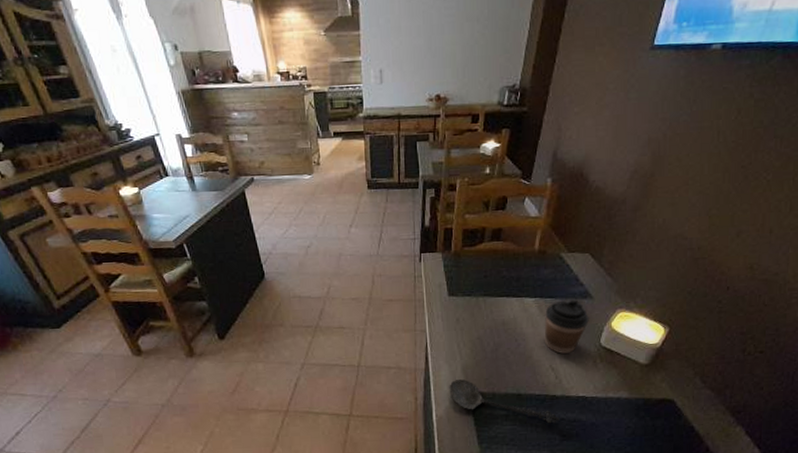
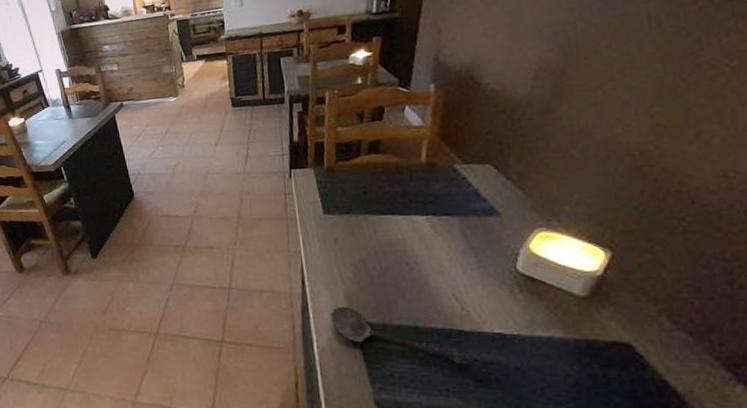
coffee cup: present [544,299,589,354] -> none [440,216,499,280]

